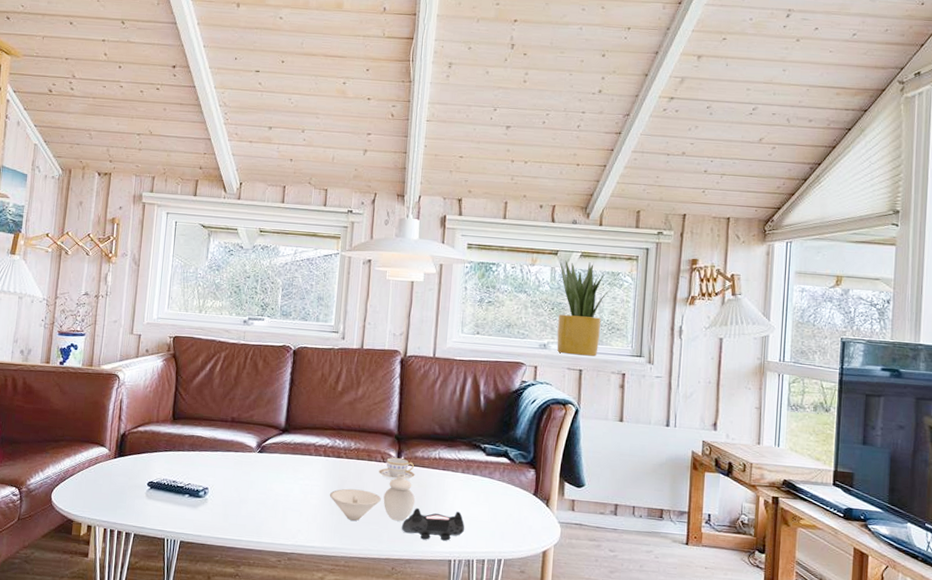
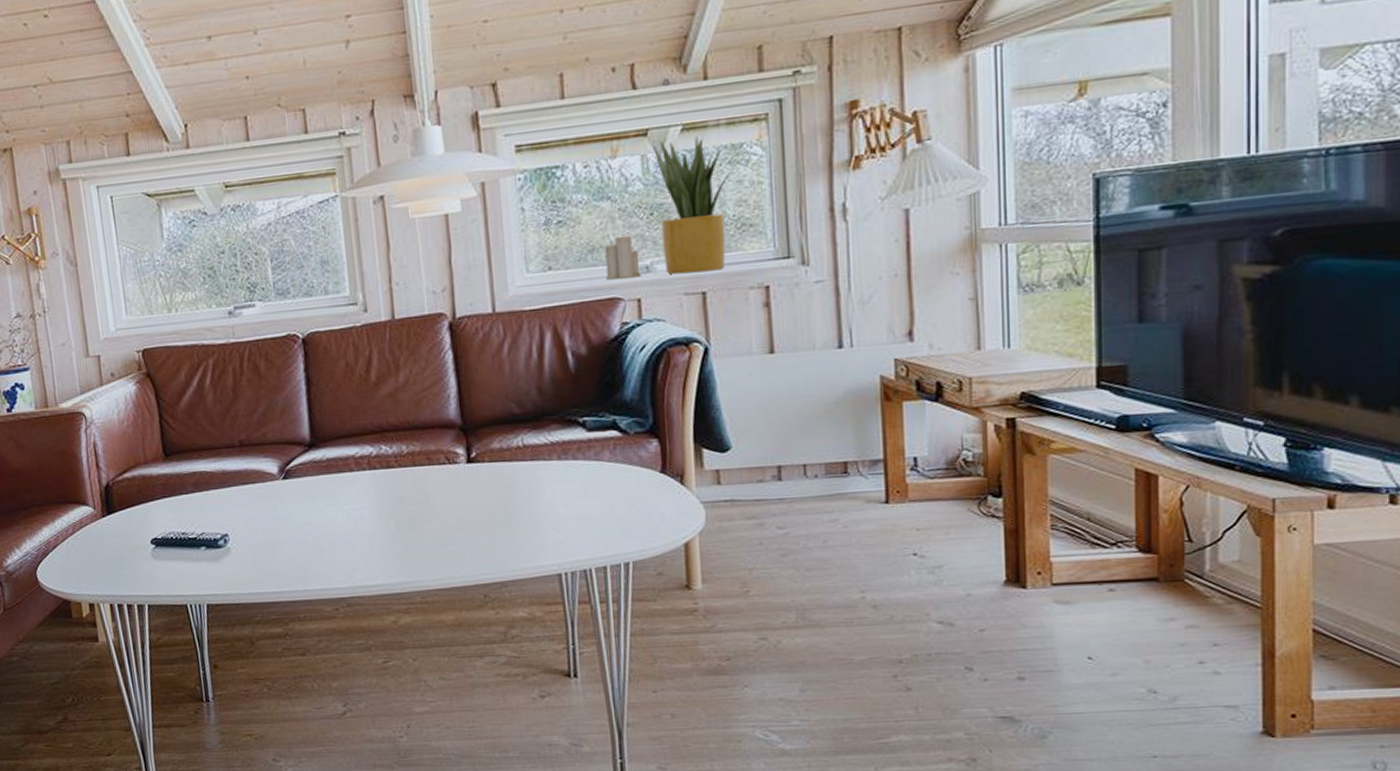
decorative bowl: present [329,474,416,522] -> none [385,475,501,545]
teacup: present [379,457,415,481] -> none [445,455,495,487]
control: present [401,507,465,541] -> none [487,510,574,554]
candle: none [516,319,541,352] -> present [604,234,642,280]

